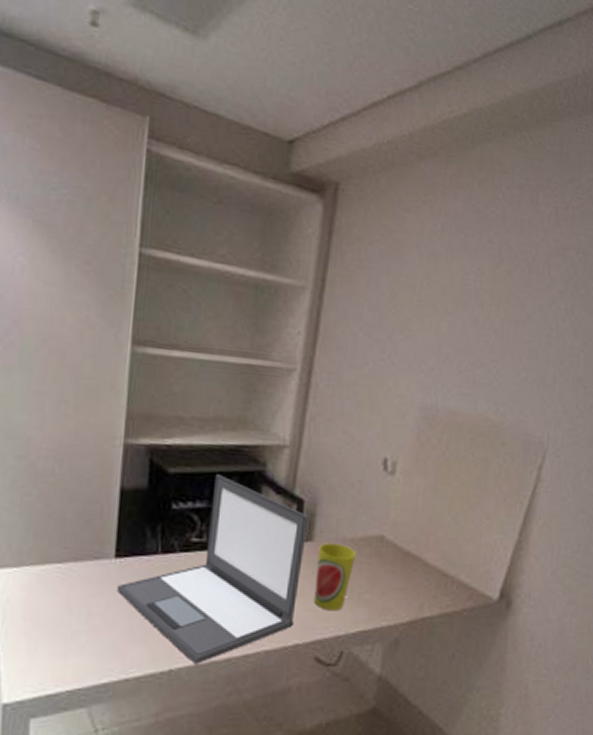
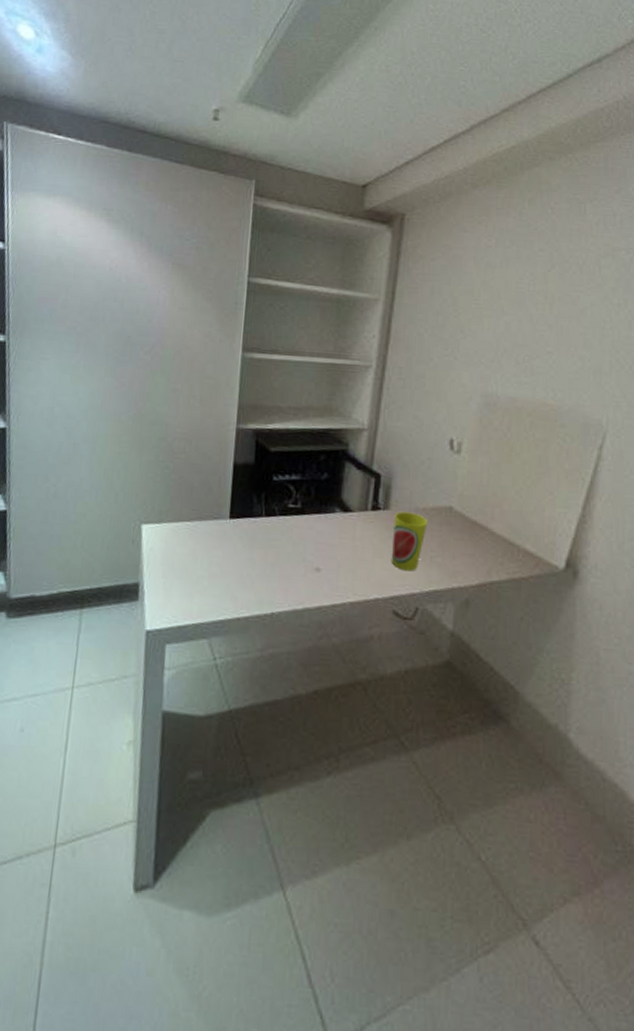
laptop: present [117,474,309,664] -> none [231,453,386,610]

